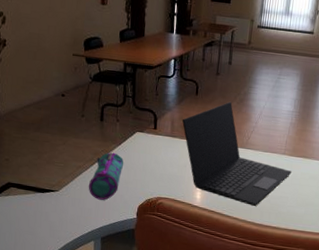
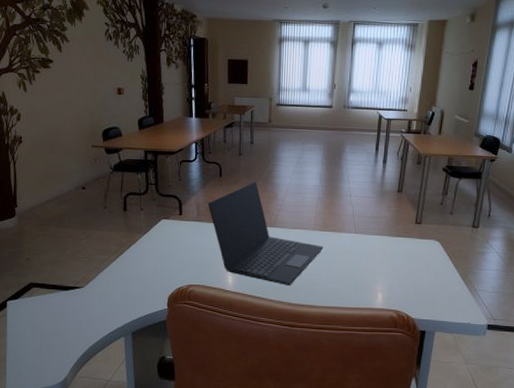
pencil case: present [88,152,124,200] -> none [115,242,151,293]

